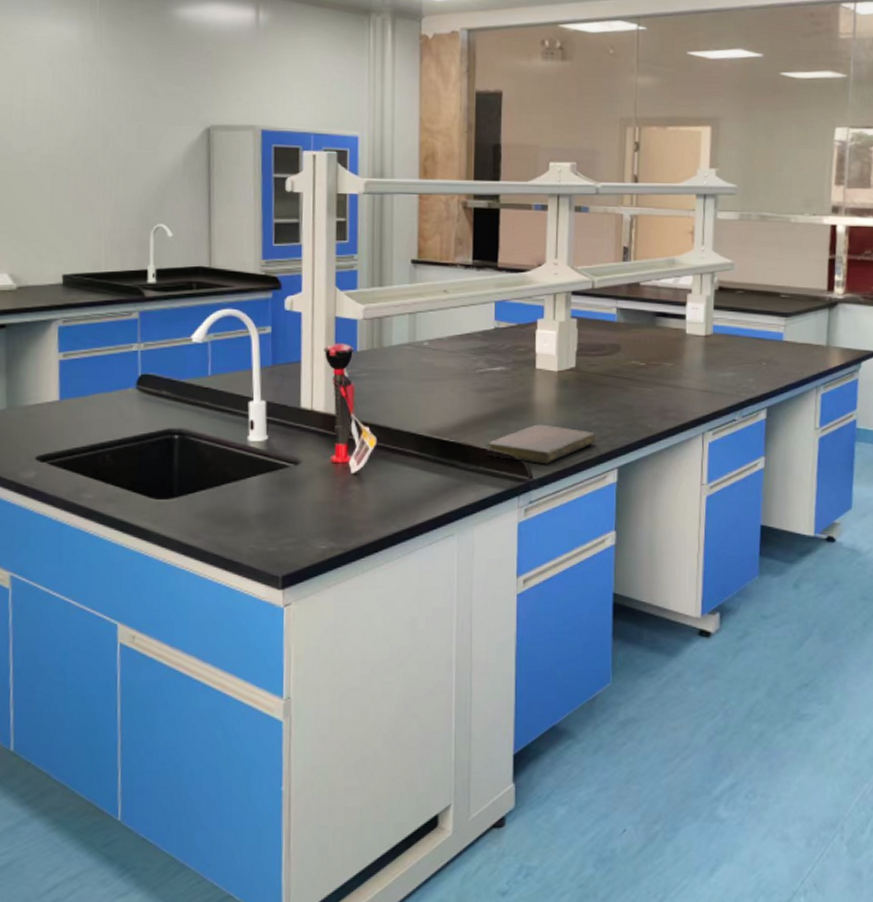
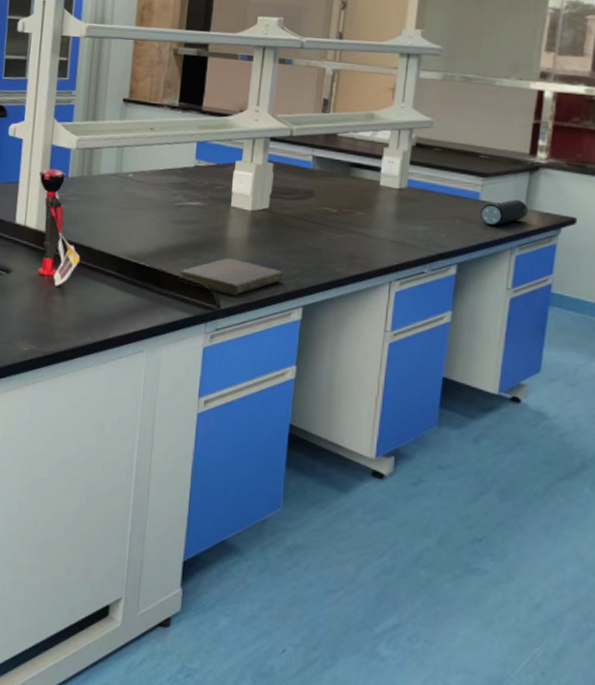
speaker: none [785,337,829,367] -> present [481,199,527,227]

